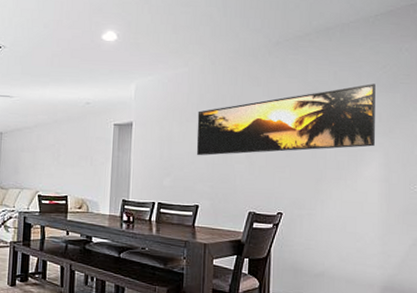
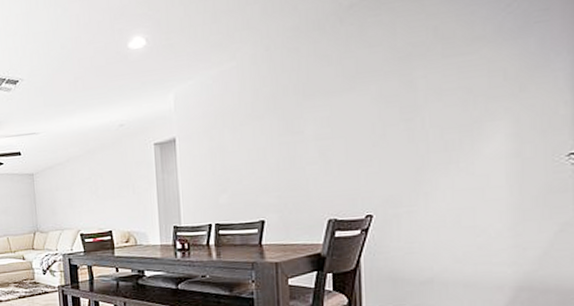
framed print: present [196,84,375,156] -> none [253,31,498,164]

